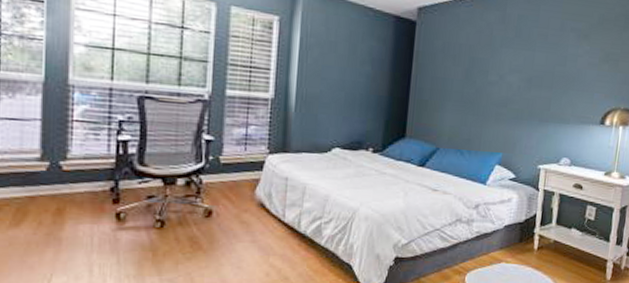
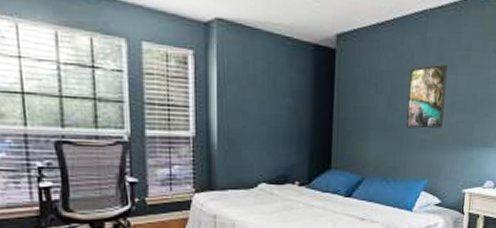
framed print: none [482,40,526,103] -> present [405,64,448,129]

